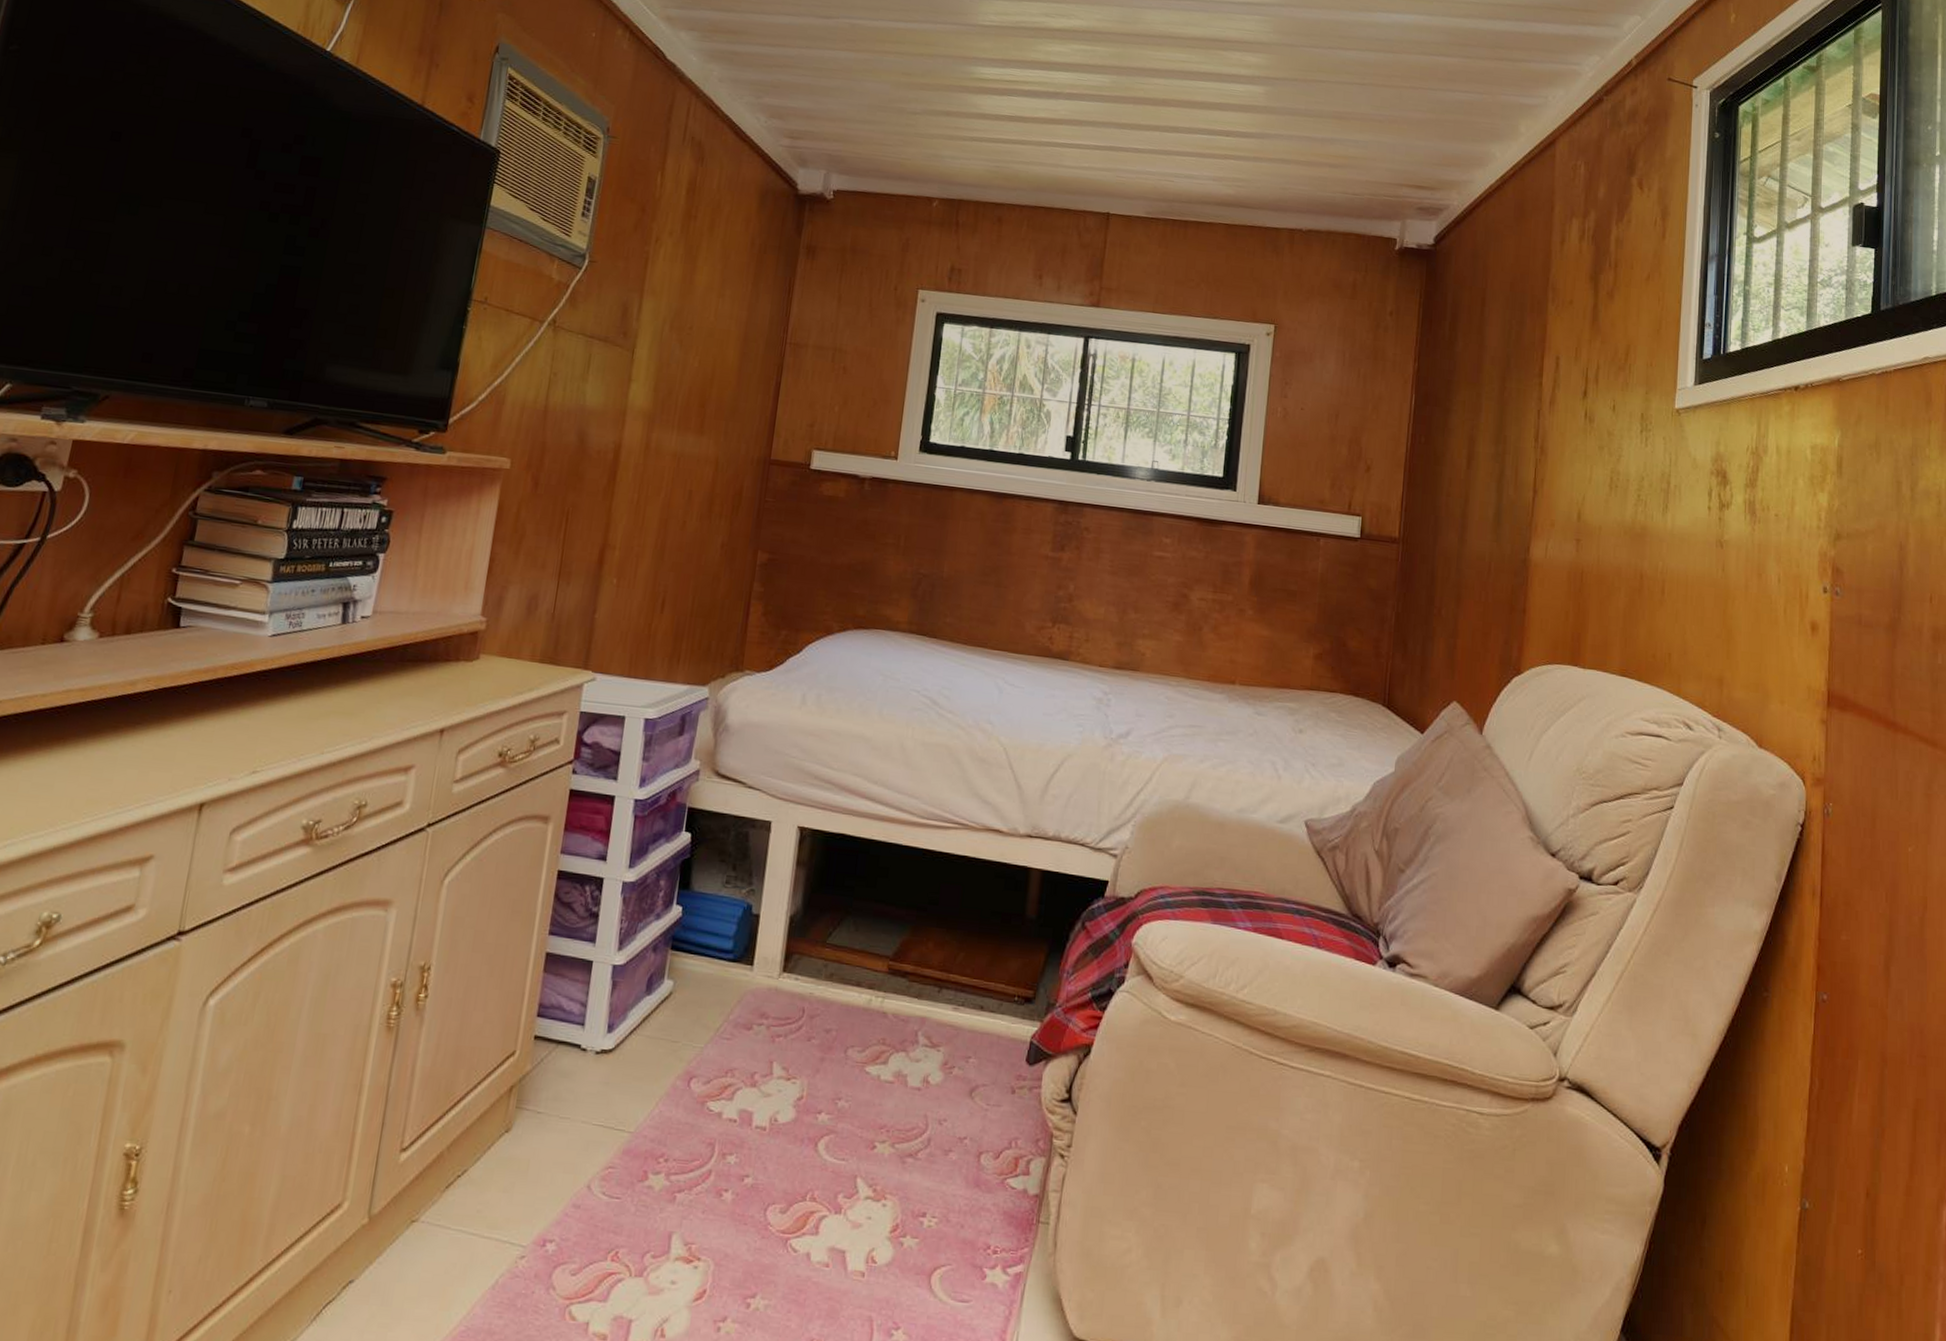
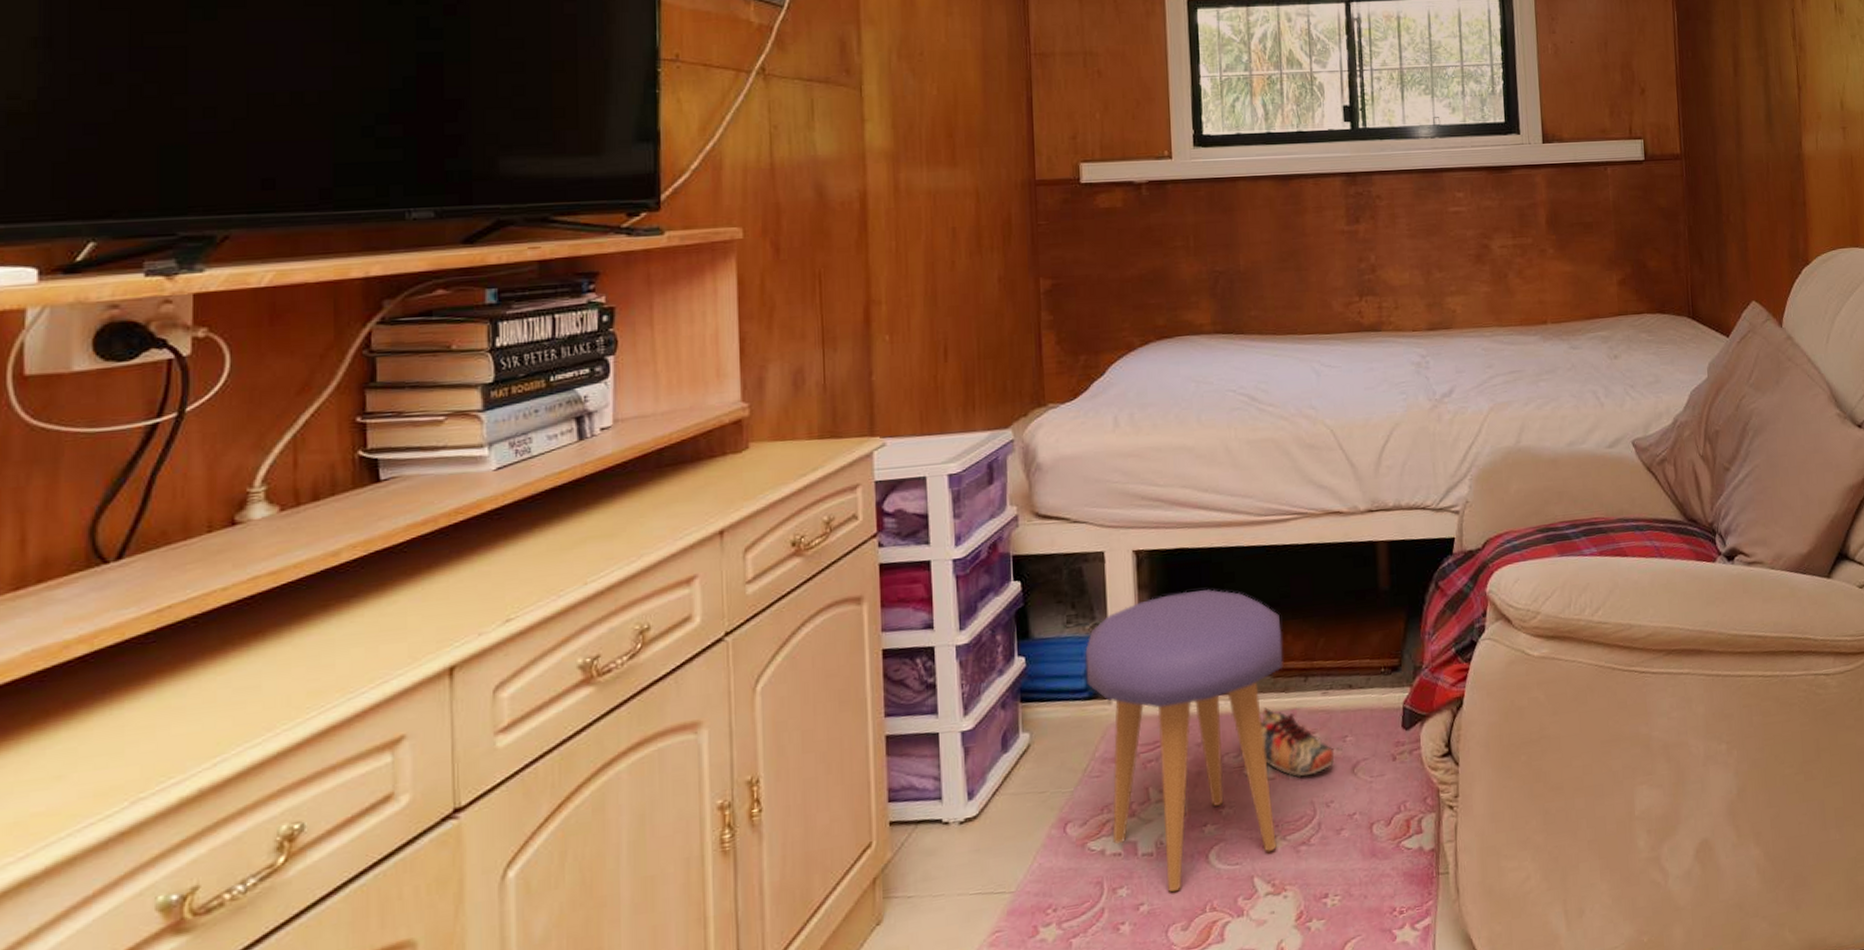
stool: none [731,876,925,1171] -> present [1085,589,1284,892]
shoe: none [887,1009,956,1088] -> present [1260,707,1335,777]

